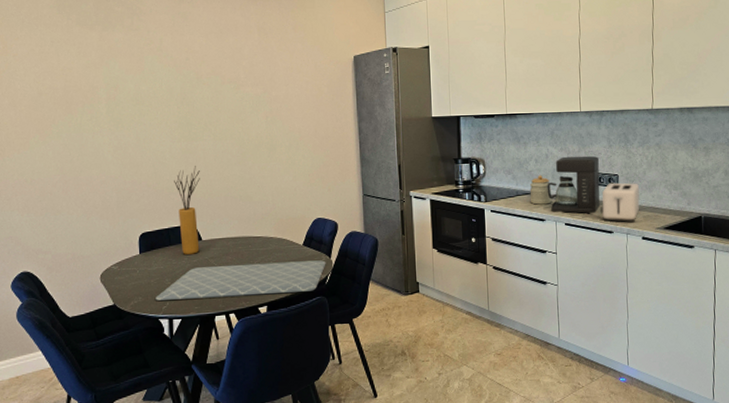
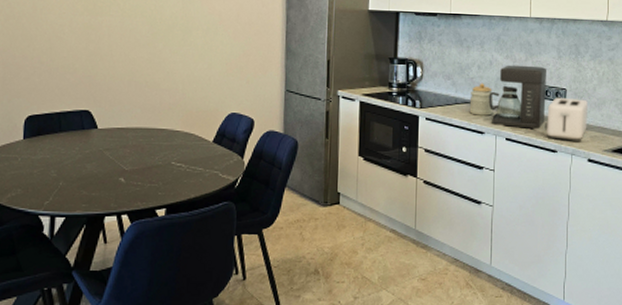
placemat: present [156,260,326,302] -> none [37,158,238,196]
vase: present [174,166,200,255] -> none [71,44,102,144]

